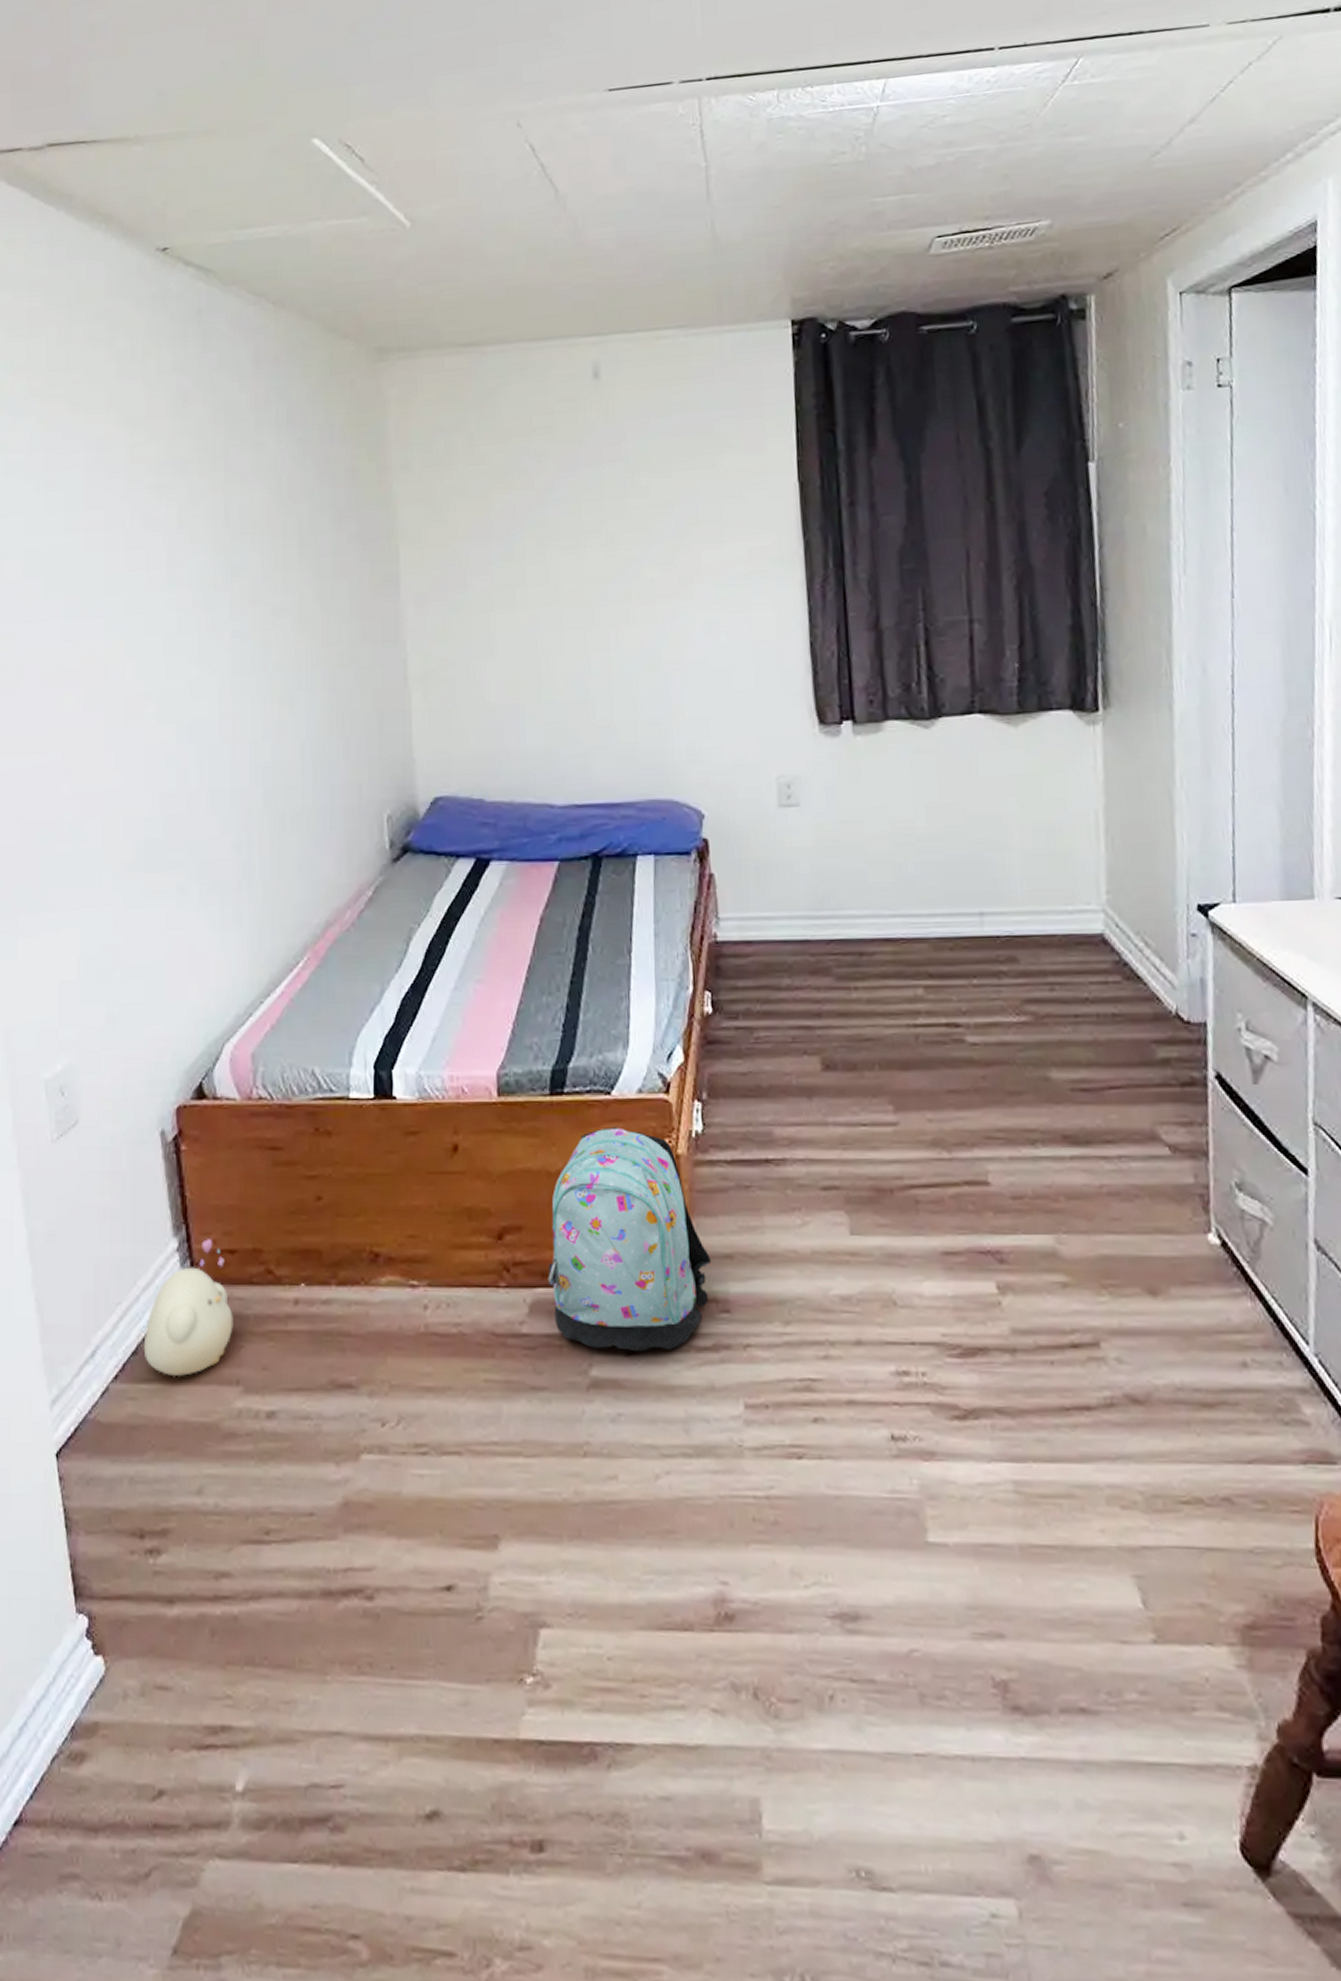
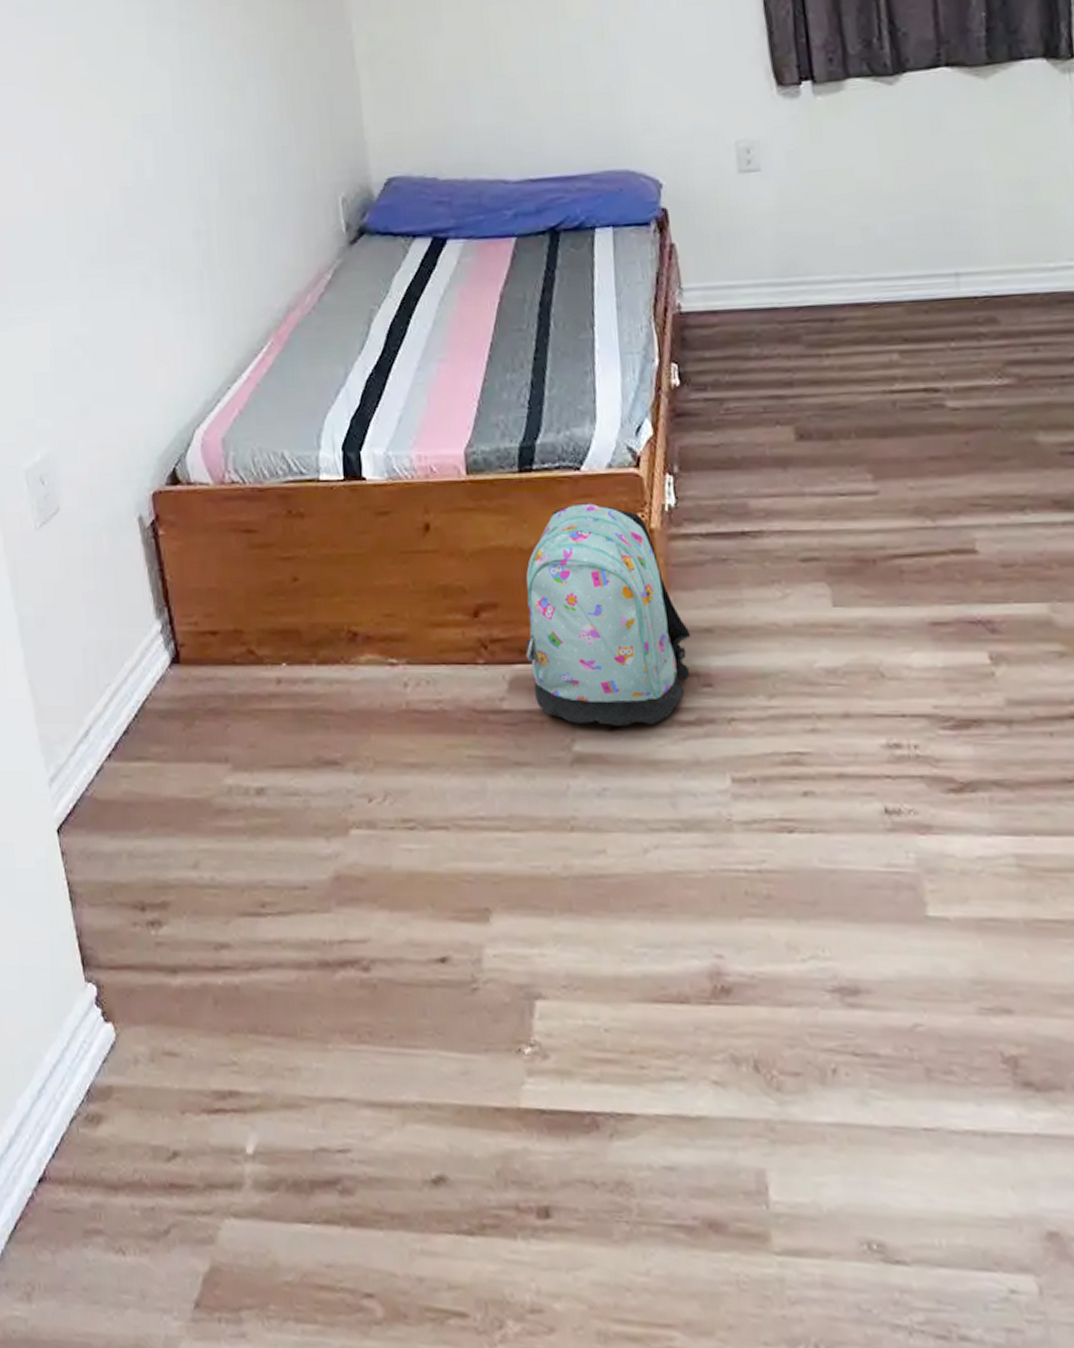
plush toy: present [143,1239,233,1377] -> none [134,621,219,756]

